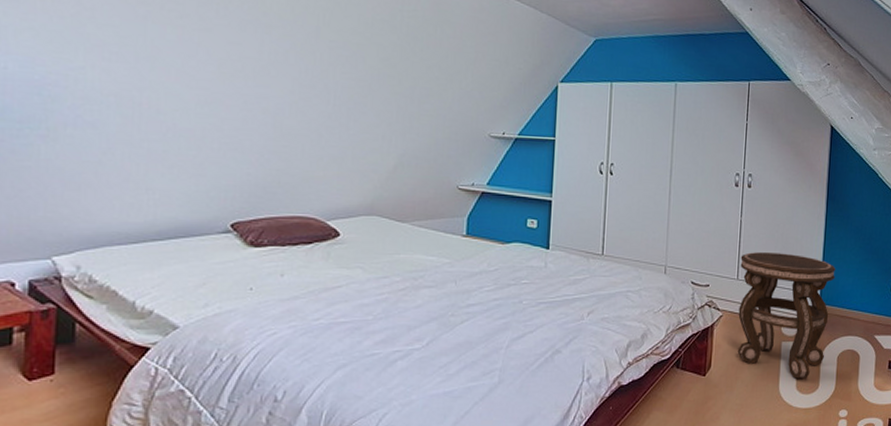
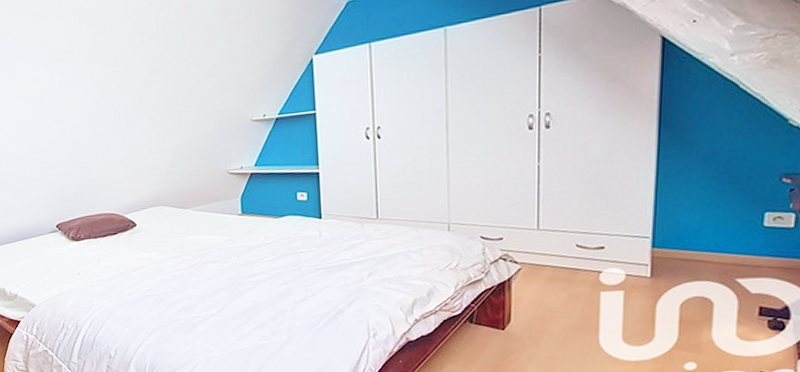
side table: present [737,252,835,379] -> none [540,195,674,330]

